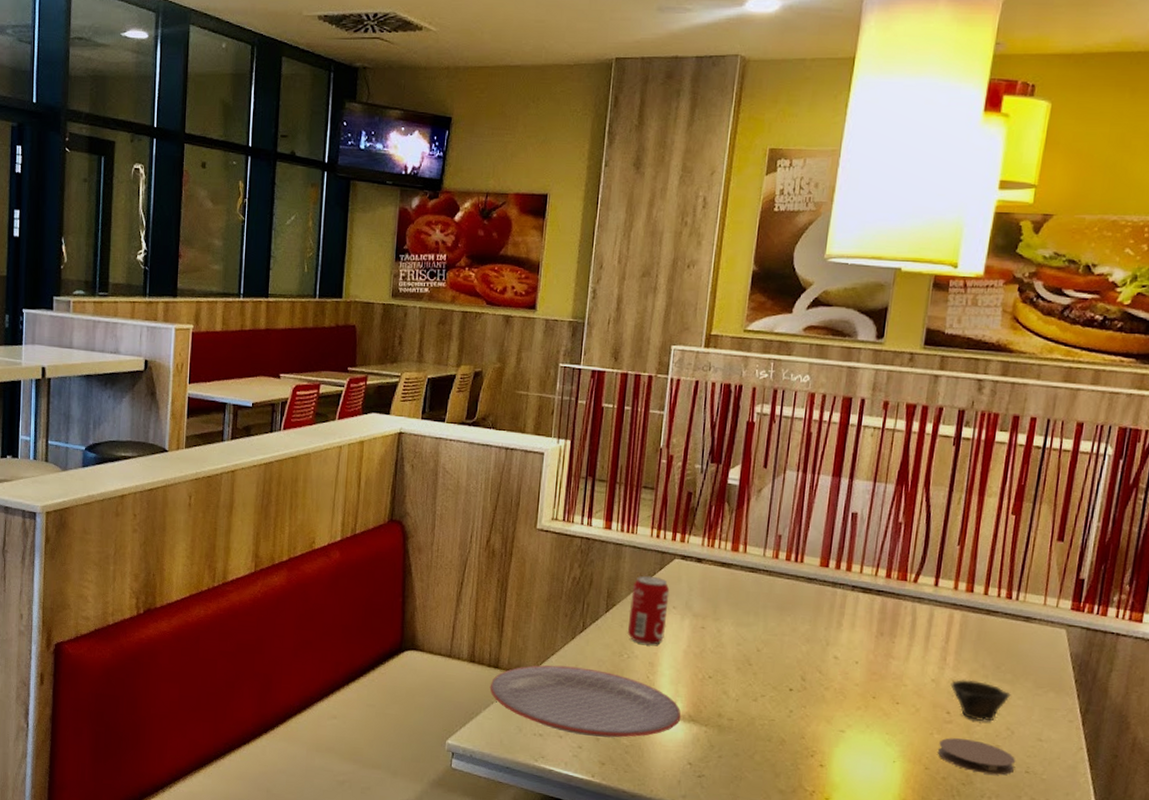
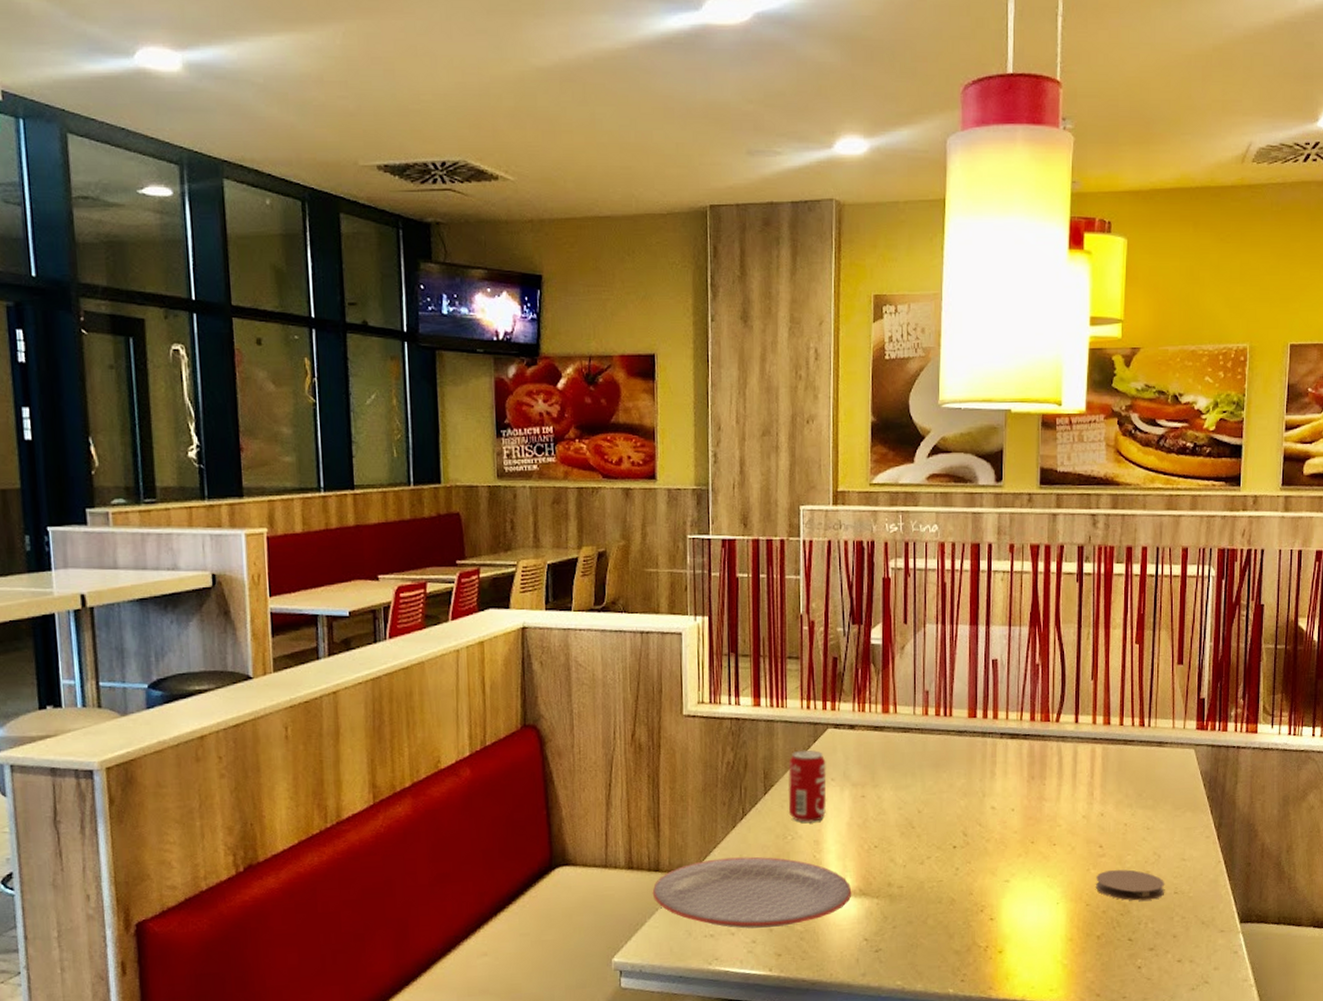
cup: present [950,679,1011,722] -> none [1100,810,1154,850]

